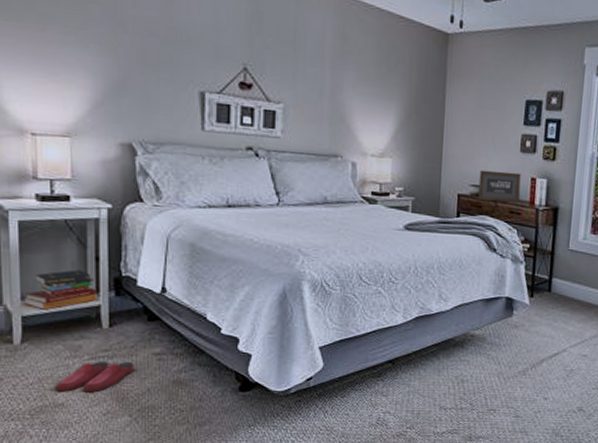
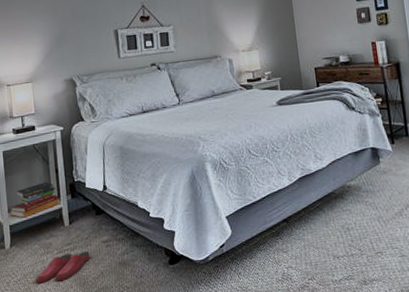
picture frame: present [478,170,521,203] -> none [328,40,365,70]

